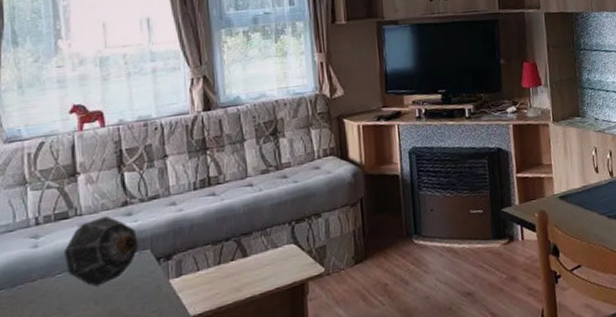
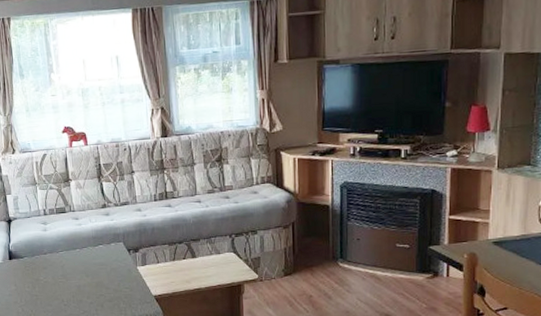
grenade: present [63,215,139,287] -> none [63,213,115,264]

